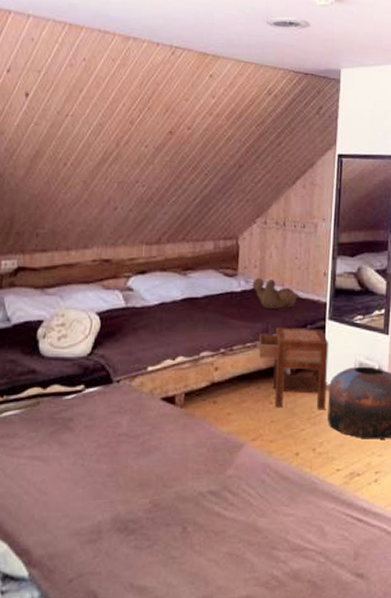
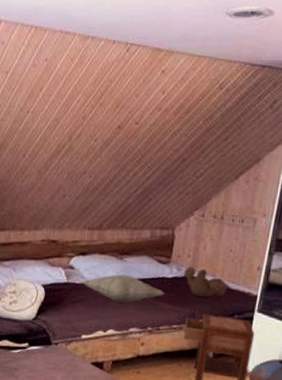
decorative pillow: none [144,292,235,324] -> present [82,274,165,303]

